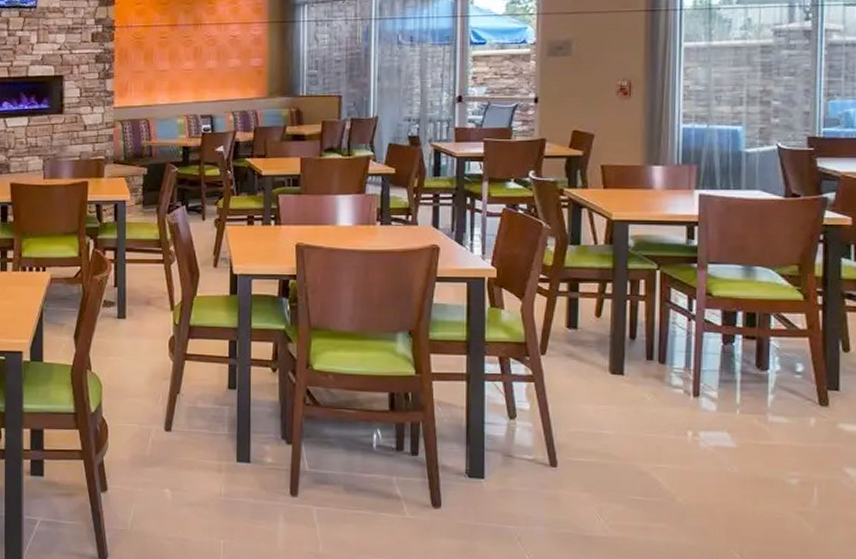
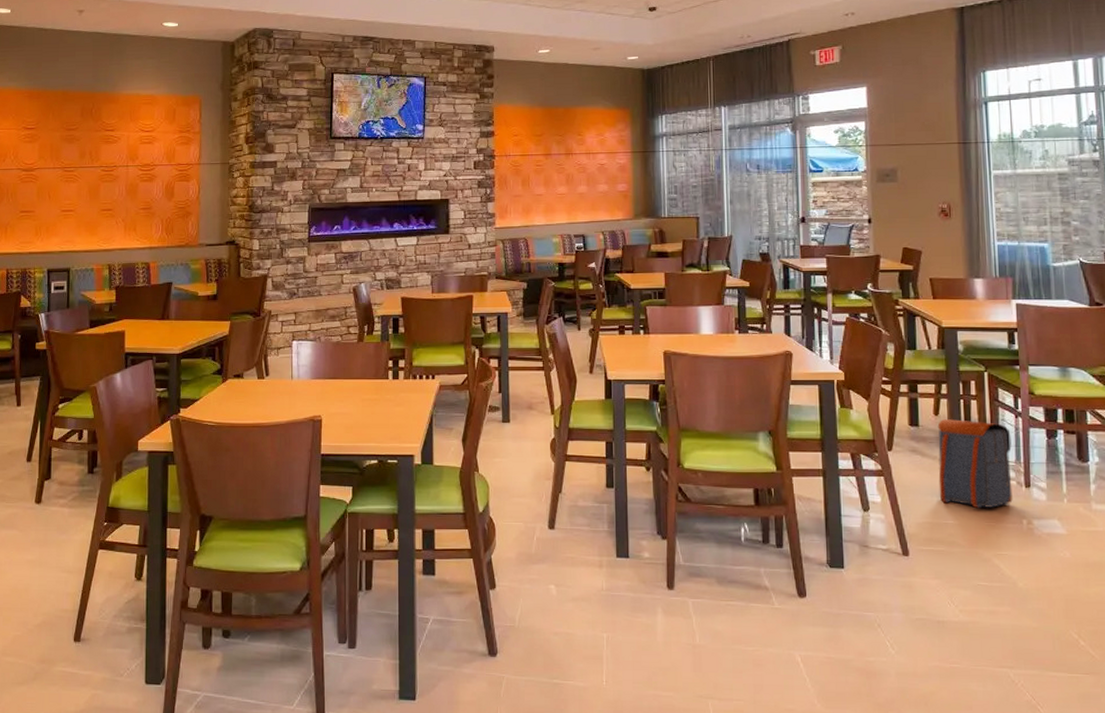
backpack: none [595,321,682,419] -> present [937,419,1013,509]

